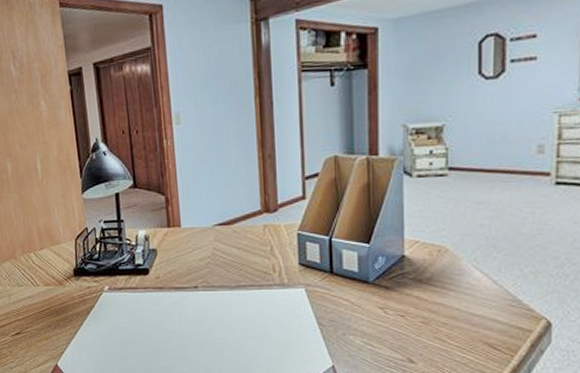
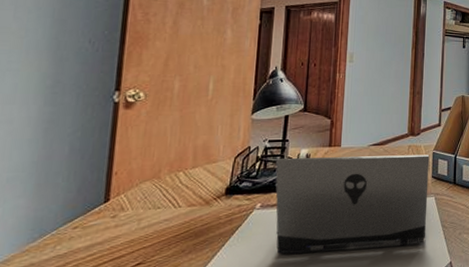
laptop computer: none [115,236,298,342] -> present [275,154,430,255]

